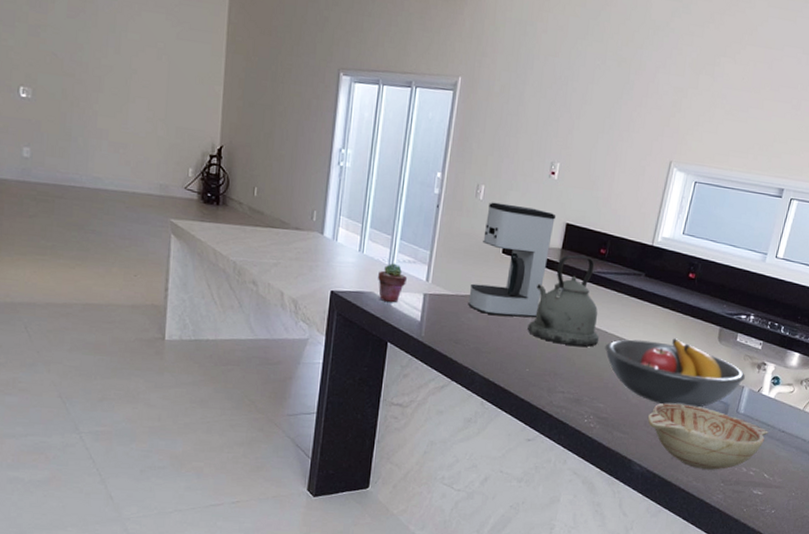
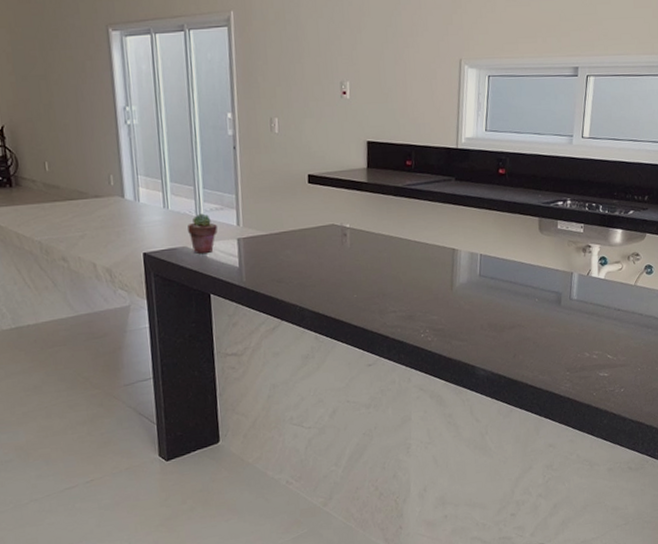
coffee maker: present [468,202,555,318] -> none [283,132,355,248]
kettle: present [527,255,600,347] -> none [347,171,421,264]
fruit bowl: present [605,338,745,408] -> none [428,237,572,306]
decorative bowl: present [647,402,768,470] -> none [483,300,604,362]

